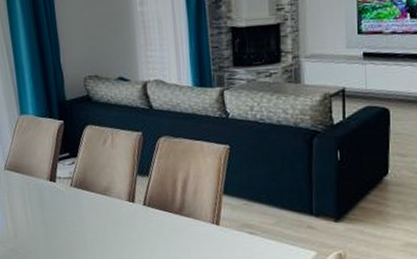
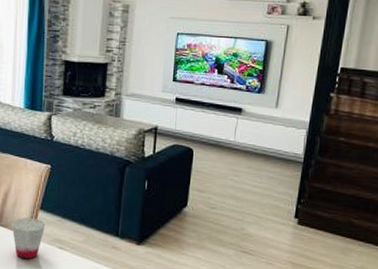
cup: none [195,203,232,249] -> present [12,217,46,260]

